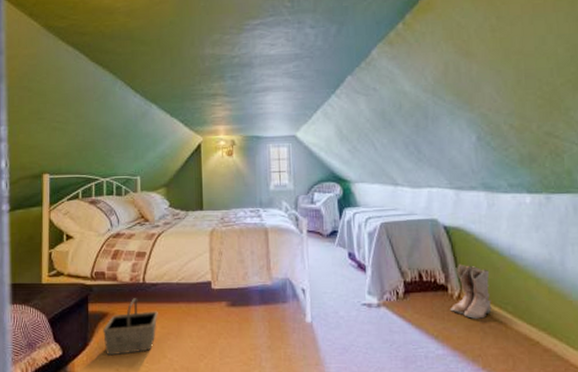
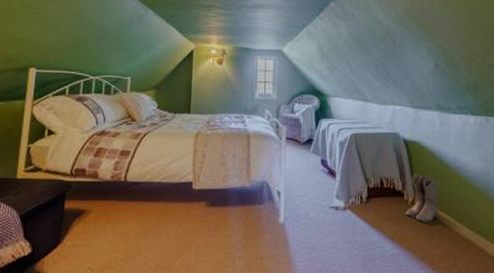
basket: present [103,298,158,356] -> none [78,196,137,254]

